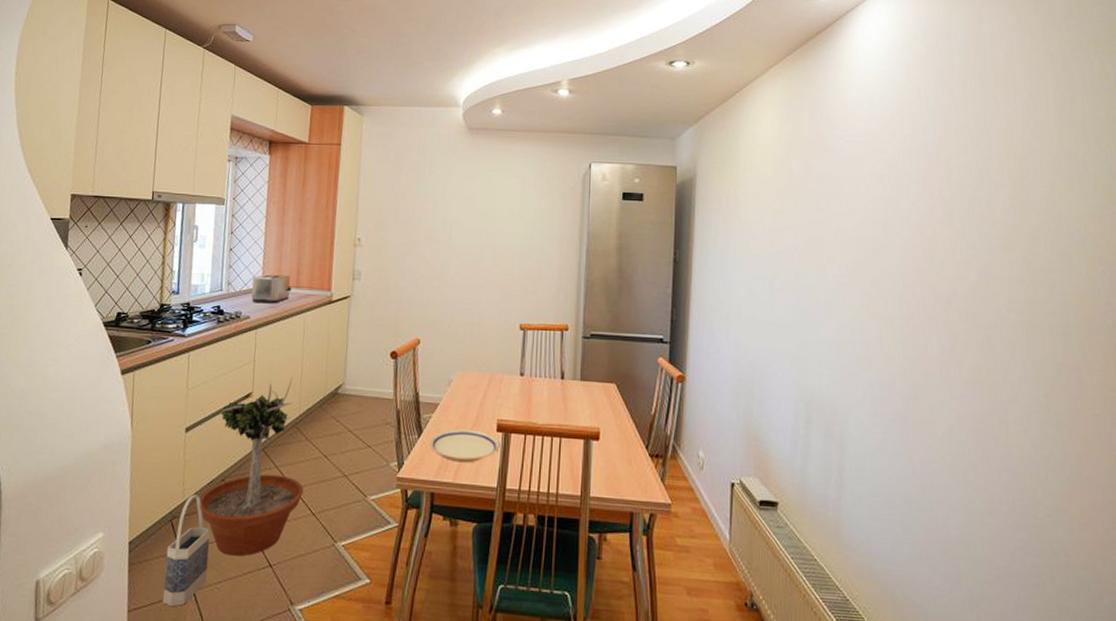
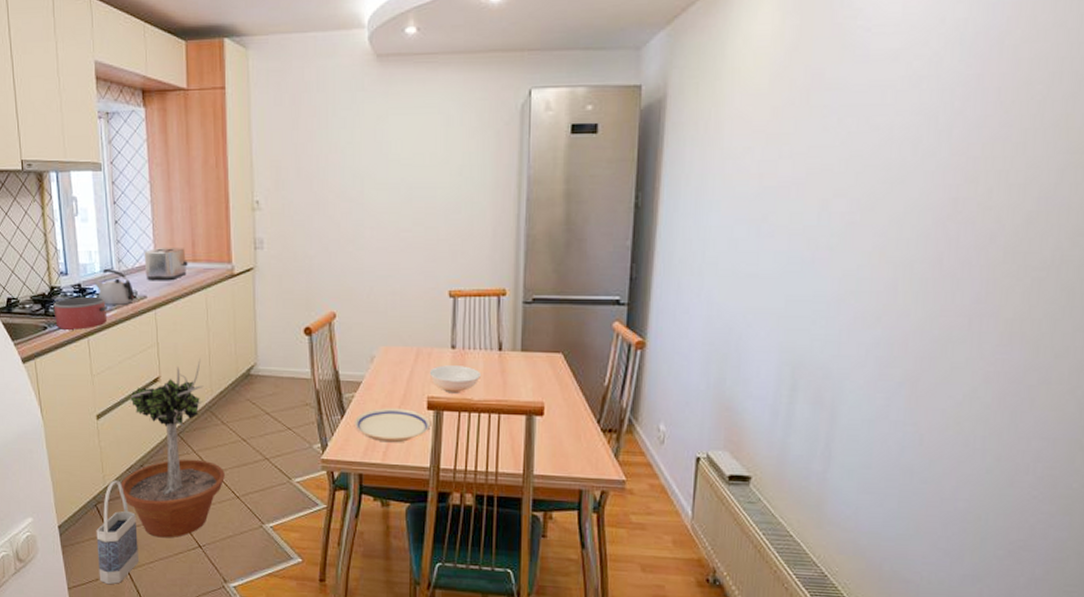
cooking pot: none [159,314,213,346] -> present [52,296,109,331]
kettle: none [202,289,239,326] -> present [93,268,134,308]
bowl: none [500,391,545,418] -> present [429,365,481,394]

